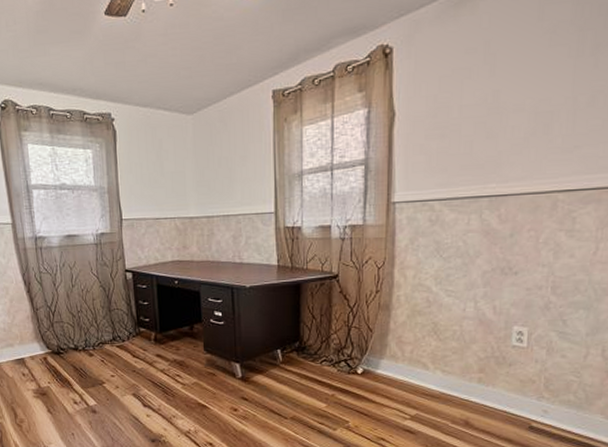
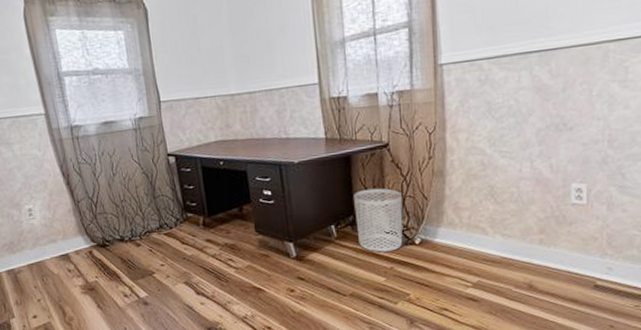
waste bin: none [301,317,347,379] -> present [354,188,403,252]

